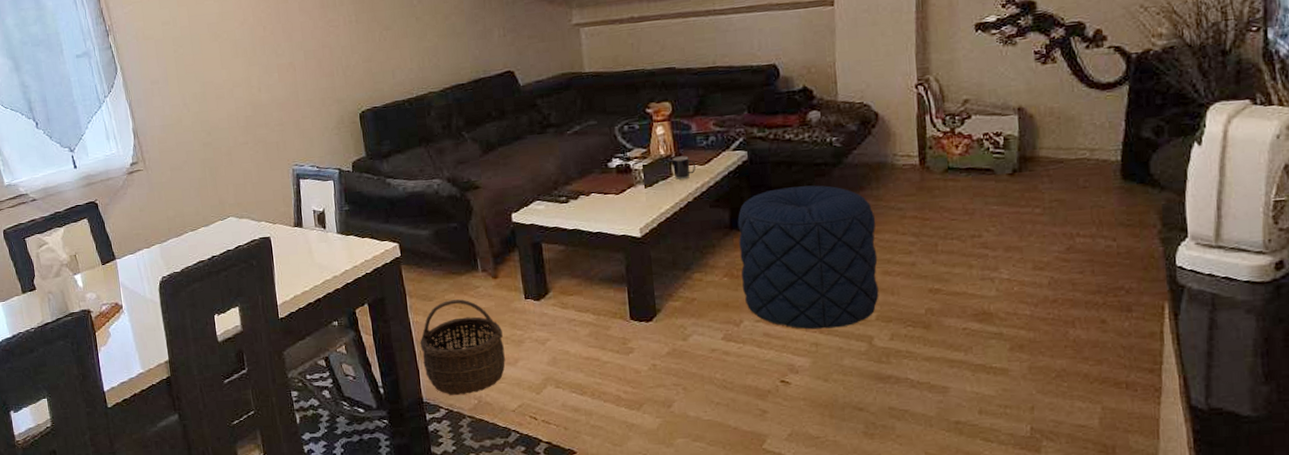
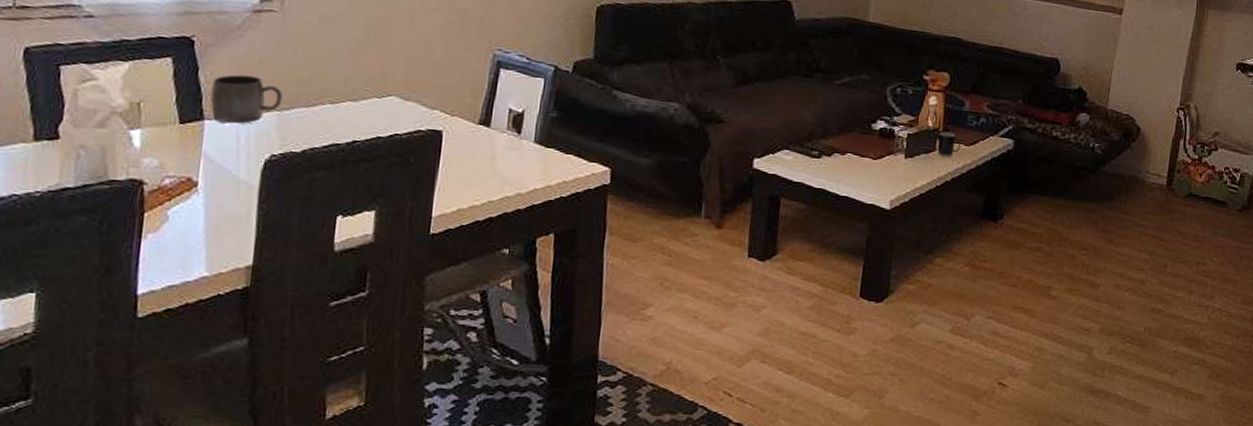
mug: none [115,221,160,260] -> present [210,74,283,125]
wicker basket: present [420,299,505,395] -> none [608,244,714,358]
pouf: present [737,185,879,330] -> none [981,184,1119,335]

